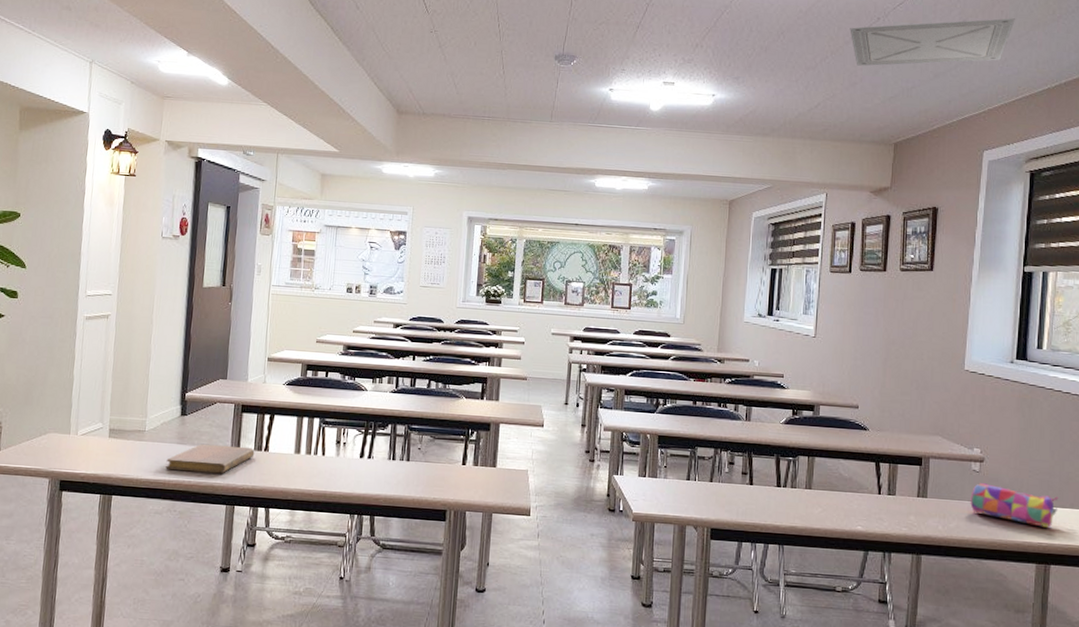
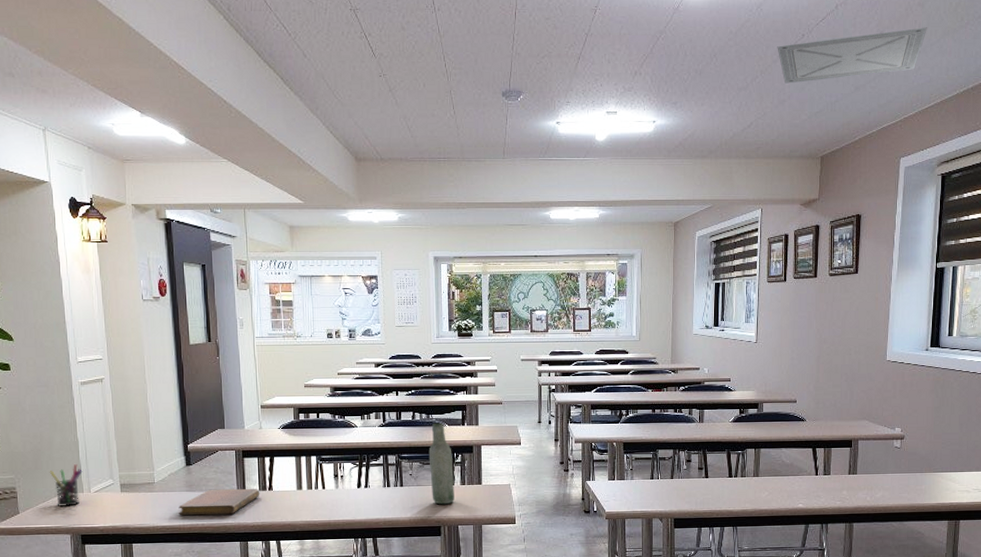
pen holder: none [38,403,73,448] -> present [49,464,83,506]
bottle: none [440,393,467,487] -> present [428,422,454,505]
pencil case: present [970,483,1059,528] -> none [893,457,967,490]

